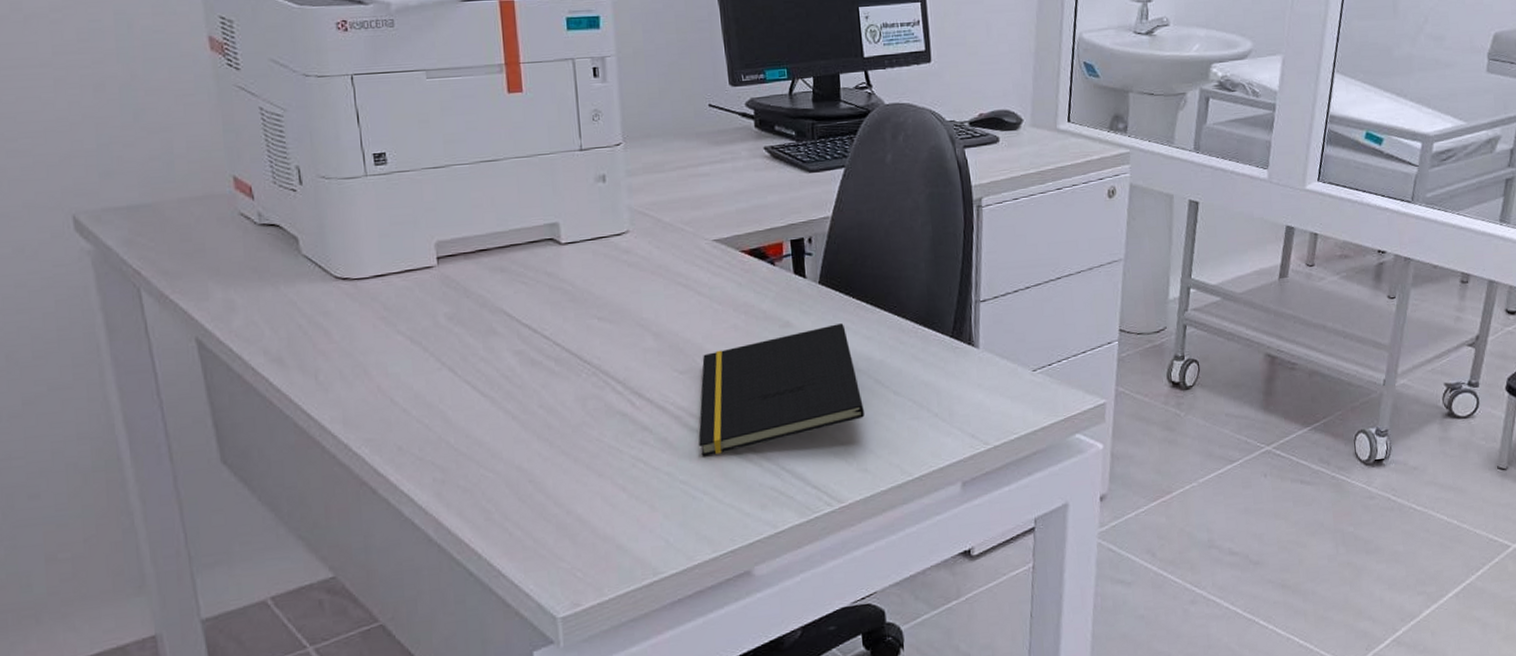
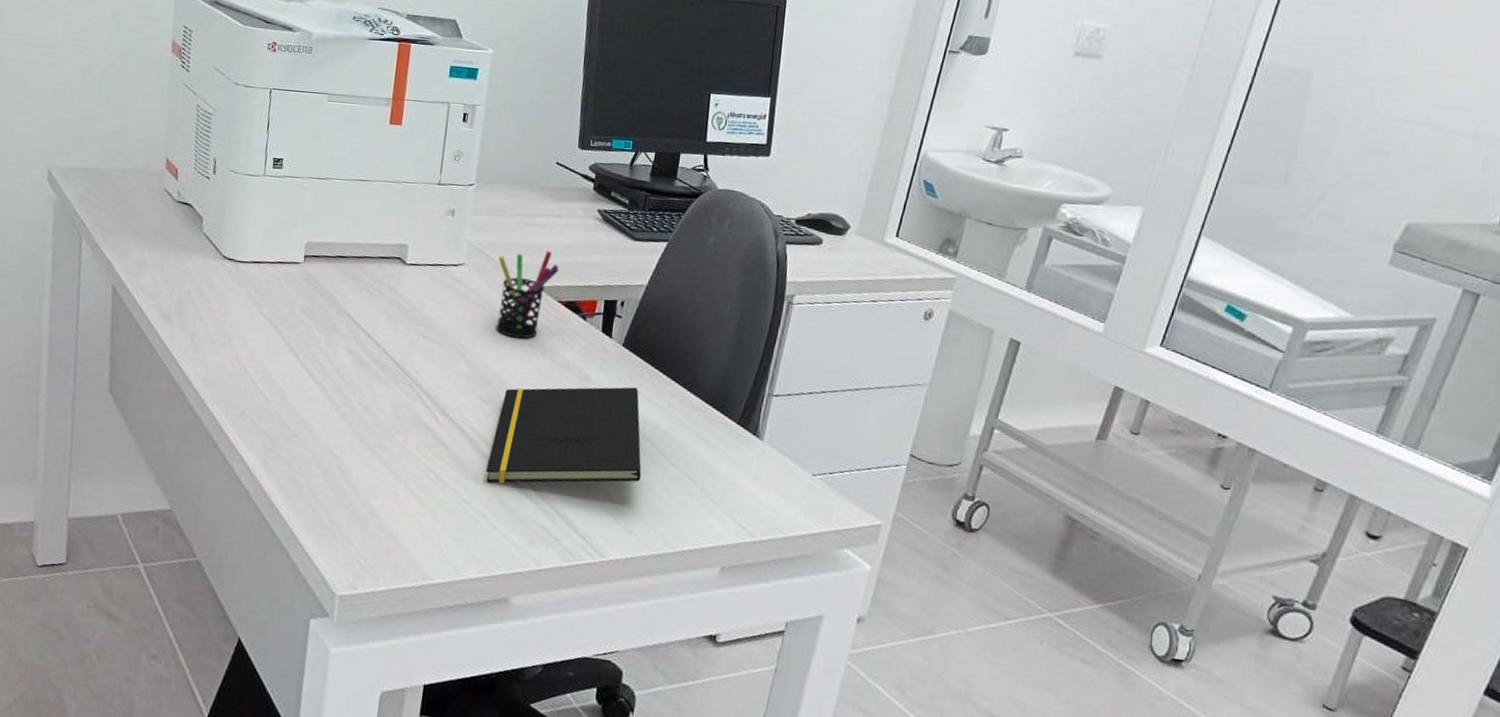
pen holder: none [665,200,735,299] -> present [496,251,559,339]

